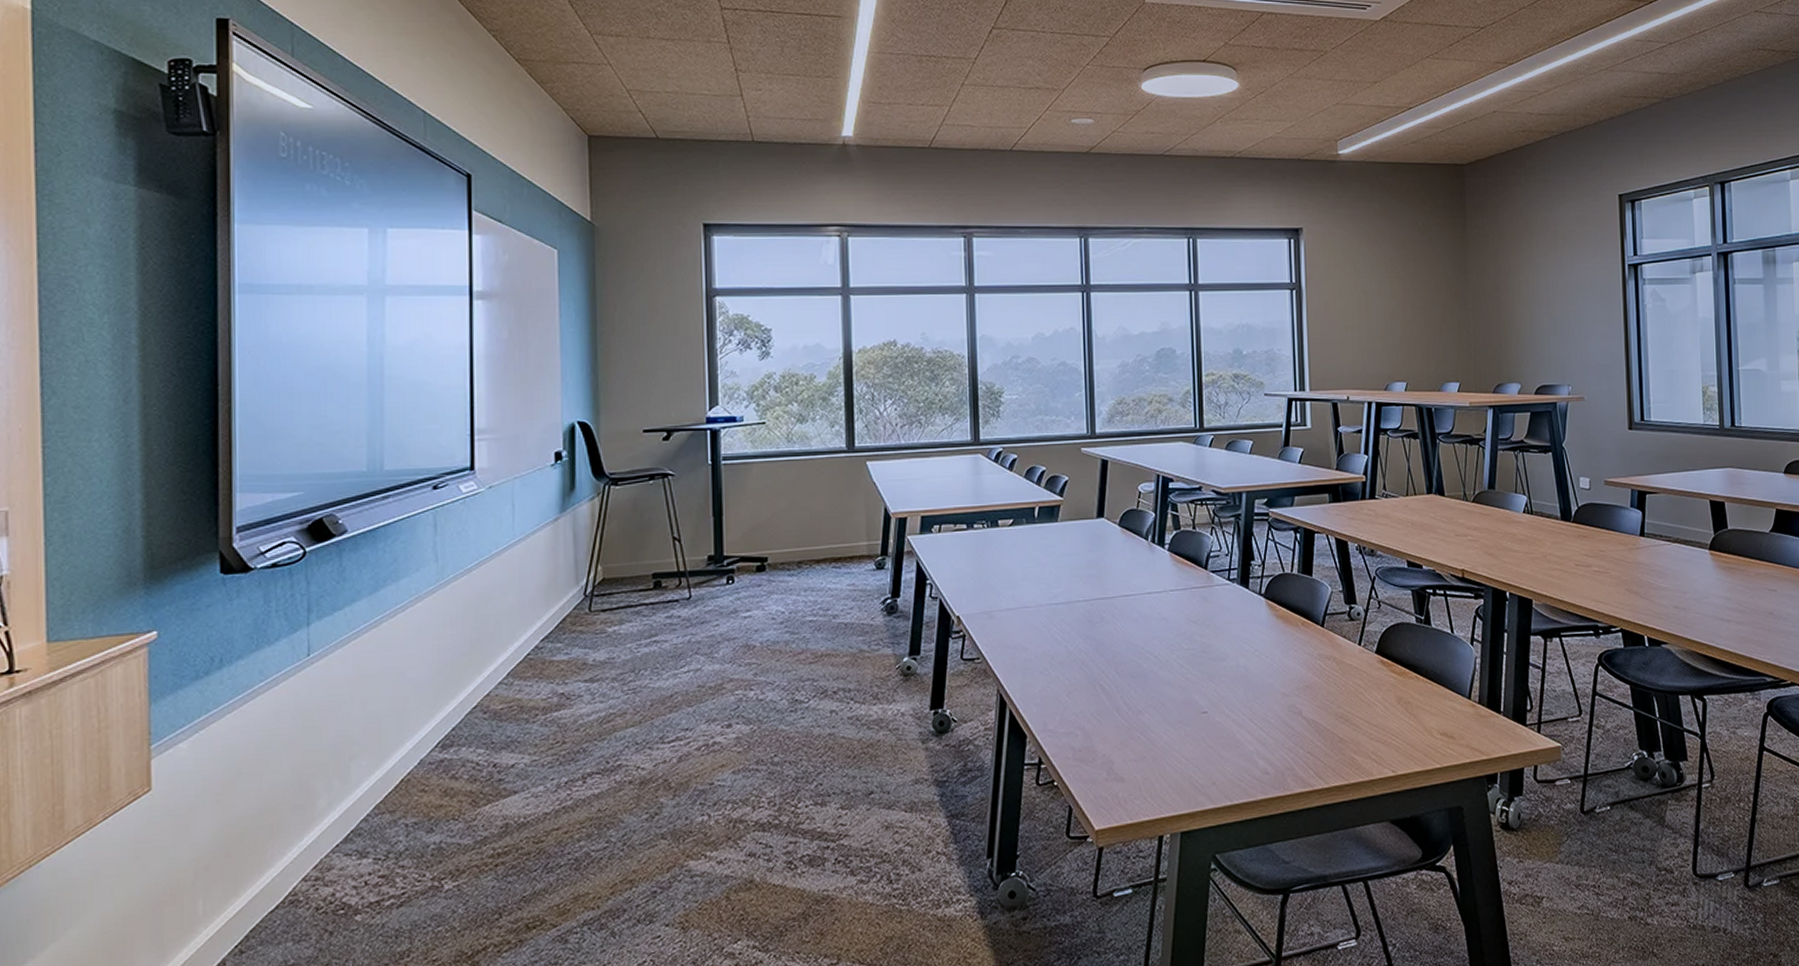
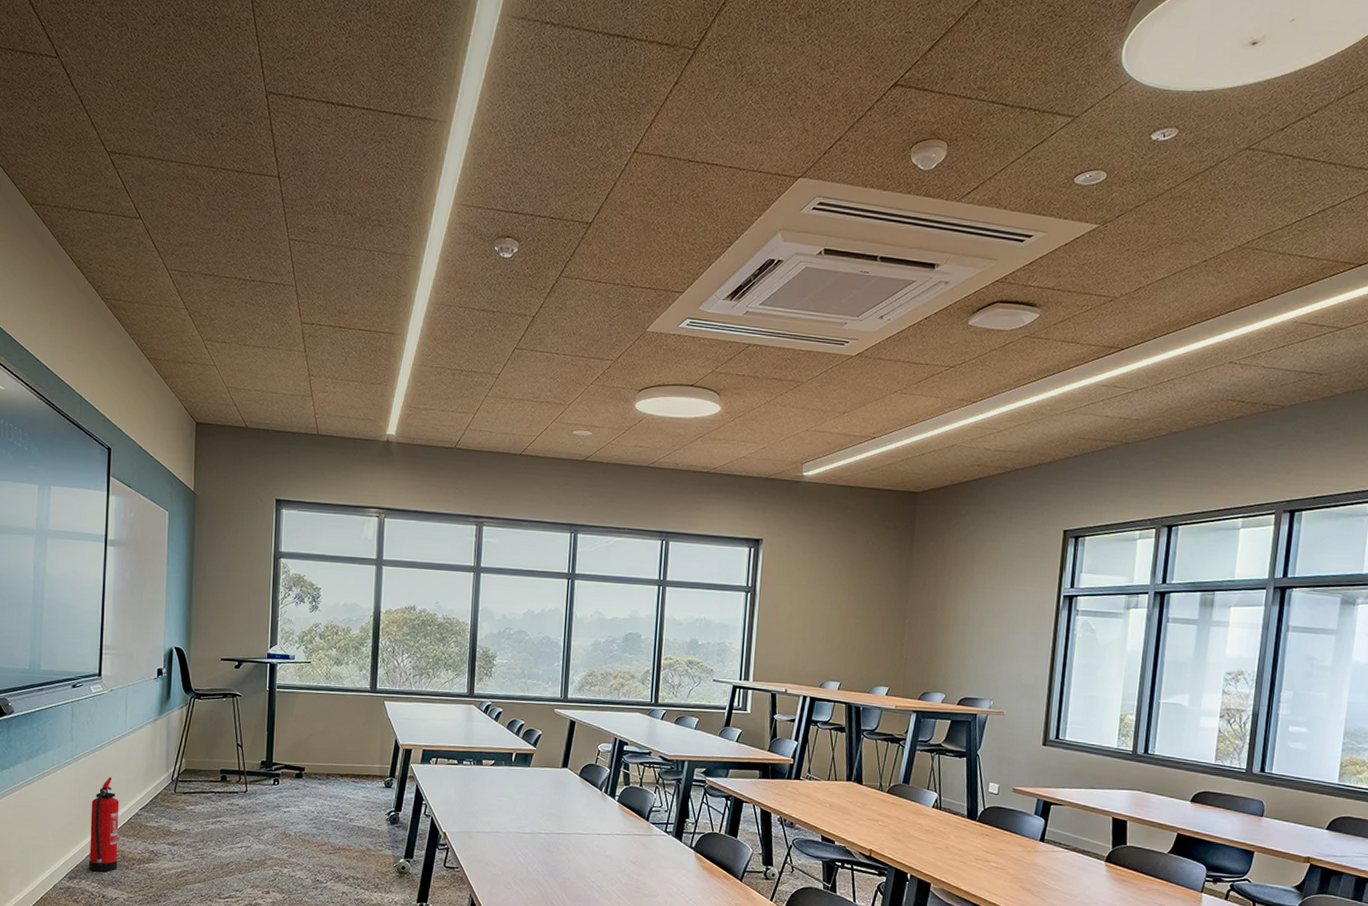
fire extinguisher: none [469,602,513,733] -> present [88,777,119,873]

